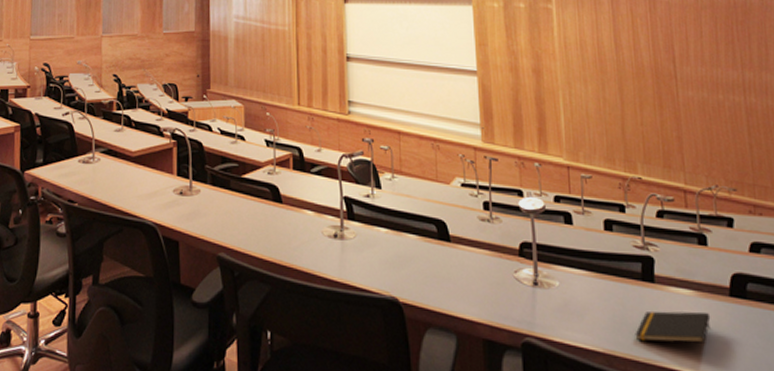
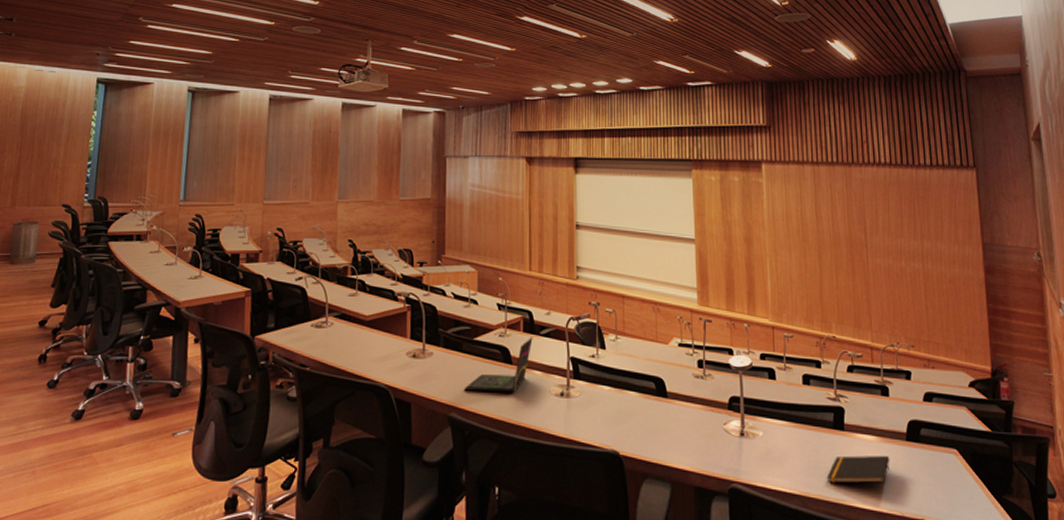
laptop: none [232,175,303,233] -> present [464,337,533,393]

